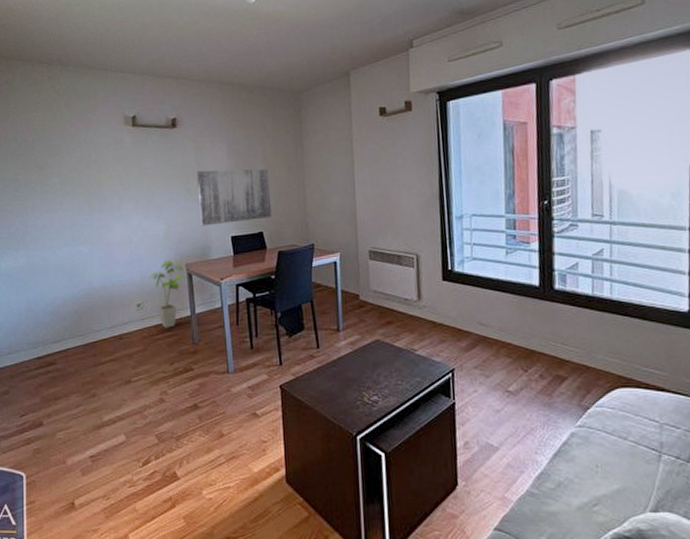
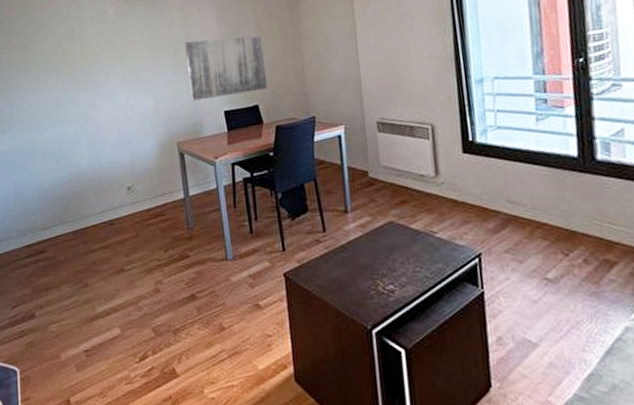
house plant: present [149,259,185,328] -> none [139,138,177,213]

